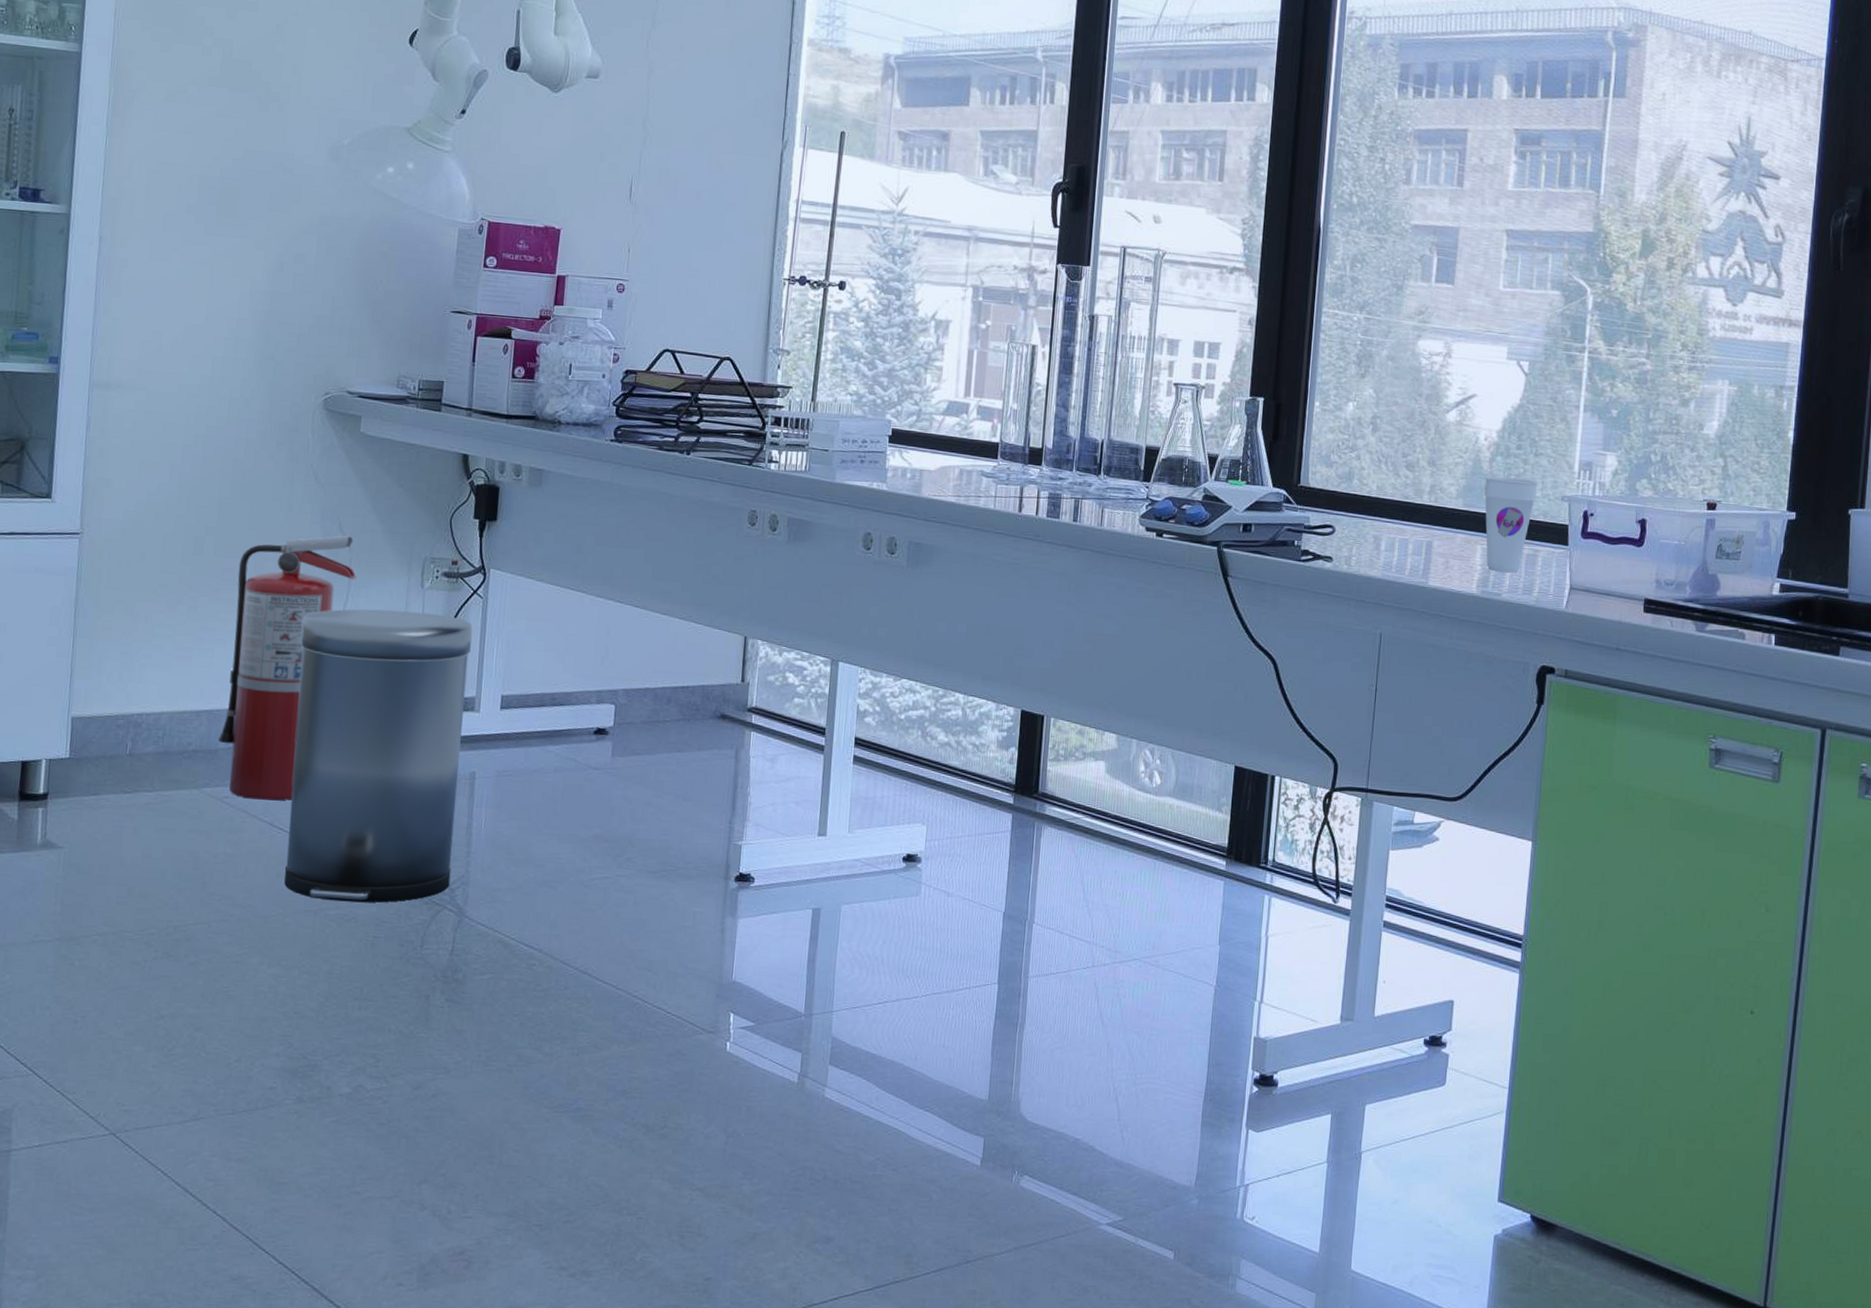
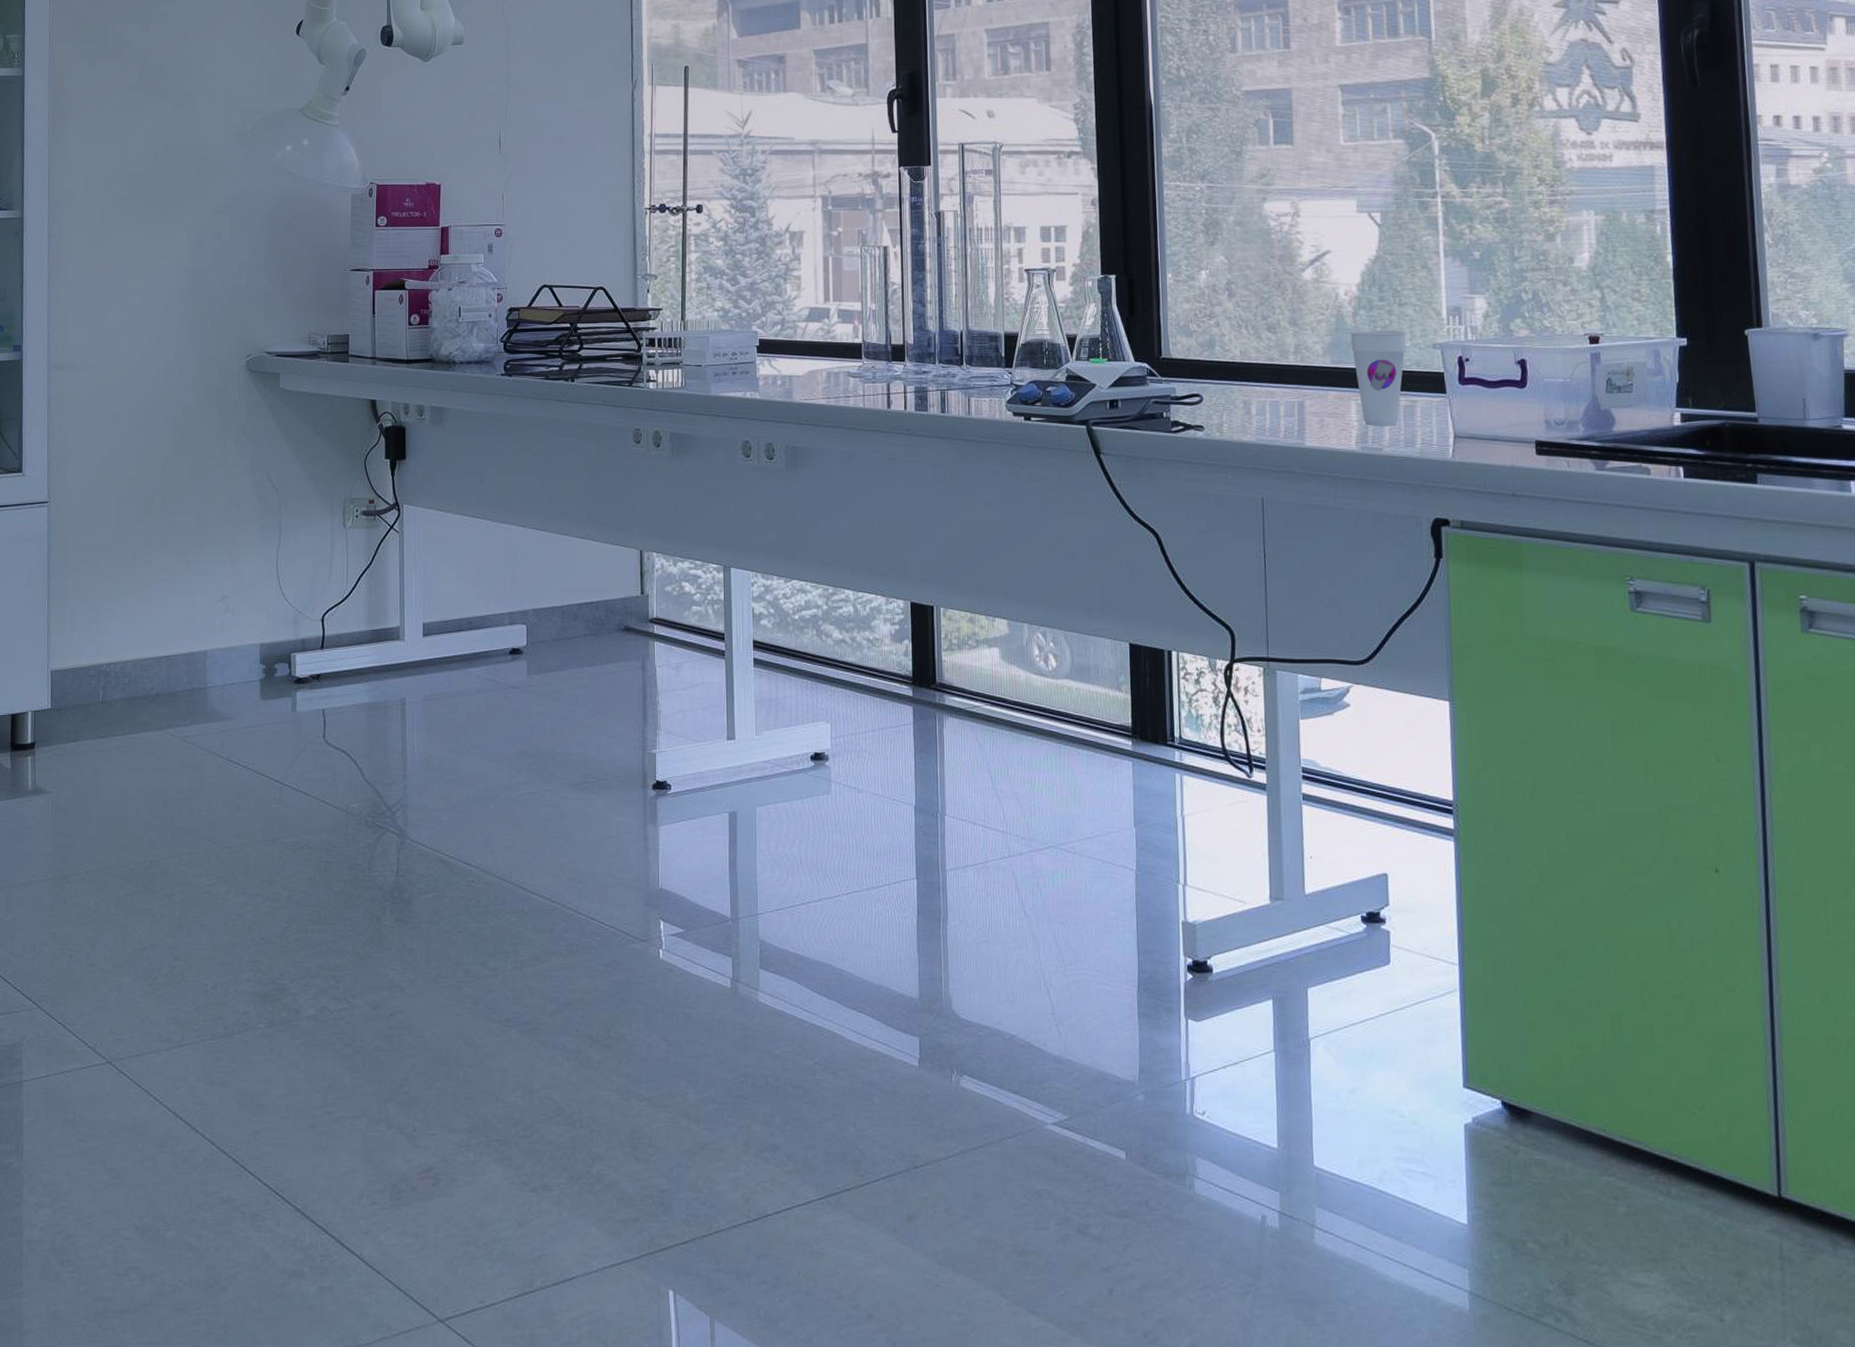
fire extinguisher: present [217,535,357,801] -> none [176,483,286,737]
pedal bin: present [284,609,473,903] -> none [241,551,393,830]

